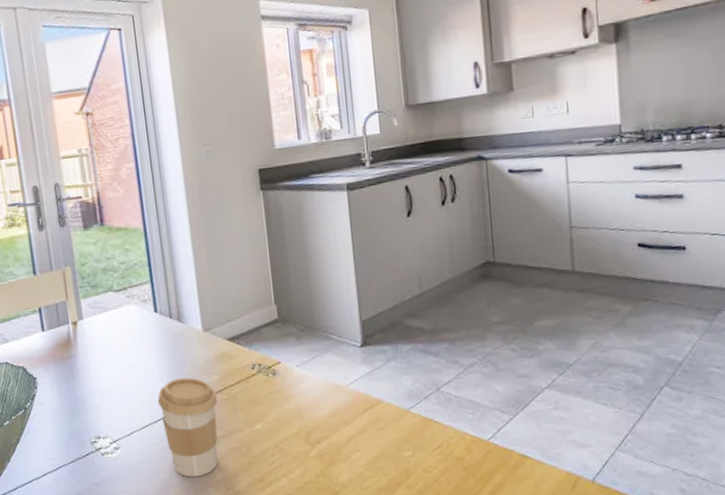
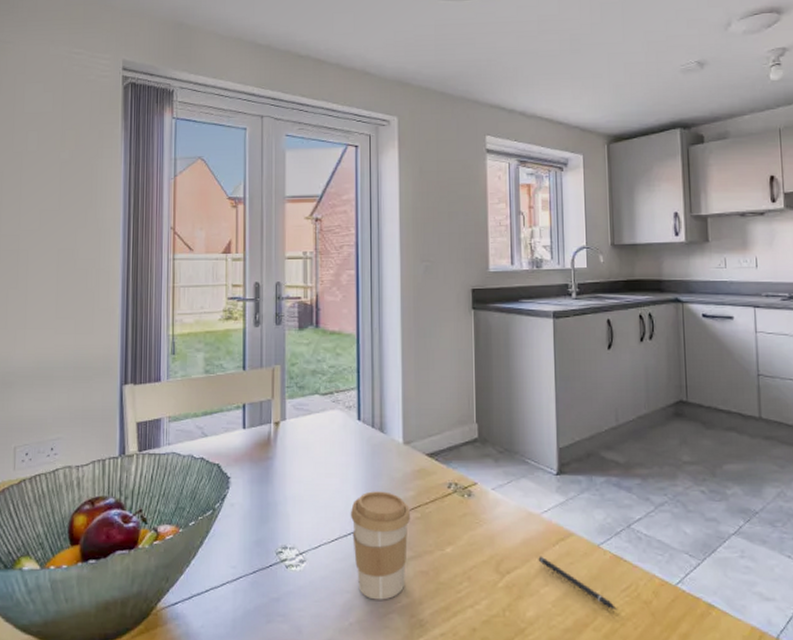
pen: none [347,424,430,469] -> present [538,556,617,611]

